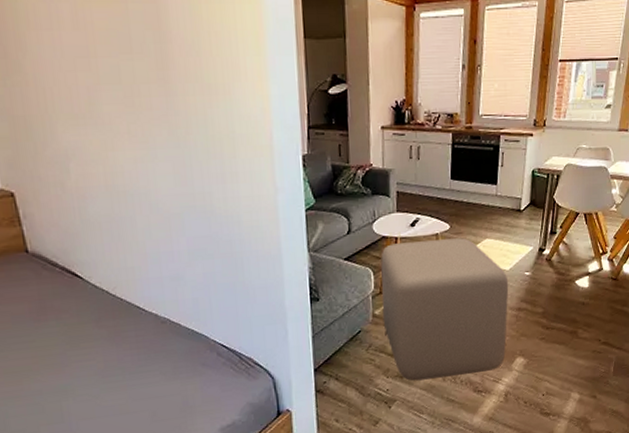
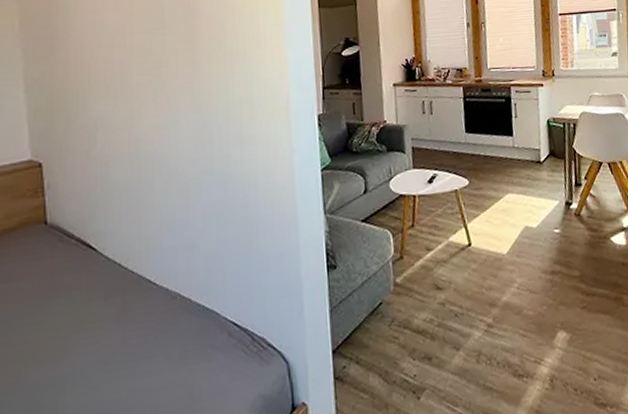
pouf: present [380,238,509,381] -> none [399,193,545,364]

